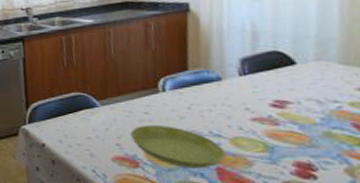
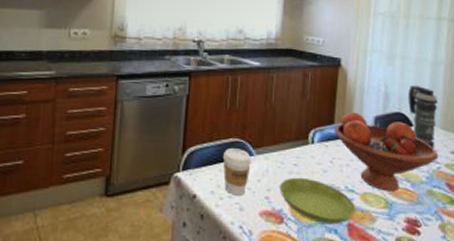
coffee cup: none [66,101,98,143] -> present [222,148,252,195]
fruit bowl: none [189,56,338,135] -> present [334,112,438,192]
smoke grenade: none [285,19,333,87] -> present [407,86,438,149]

